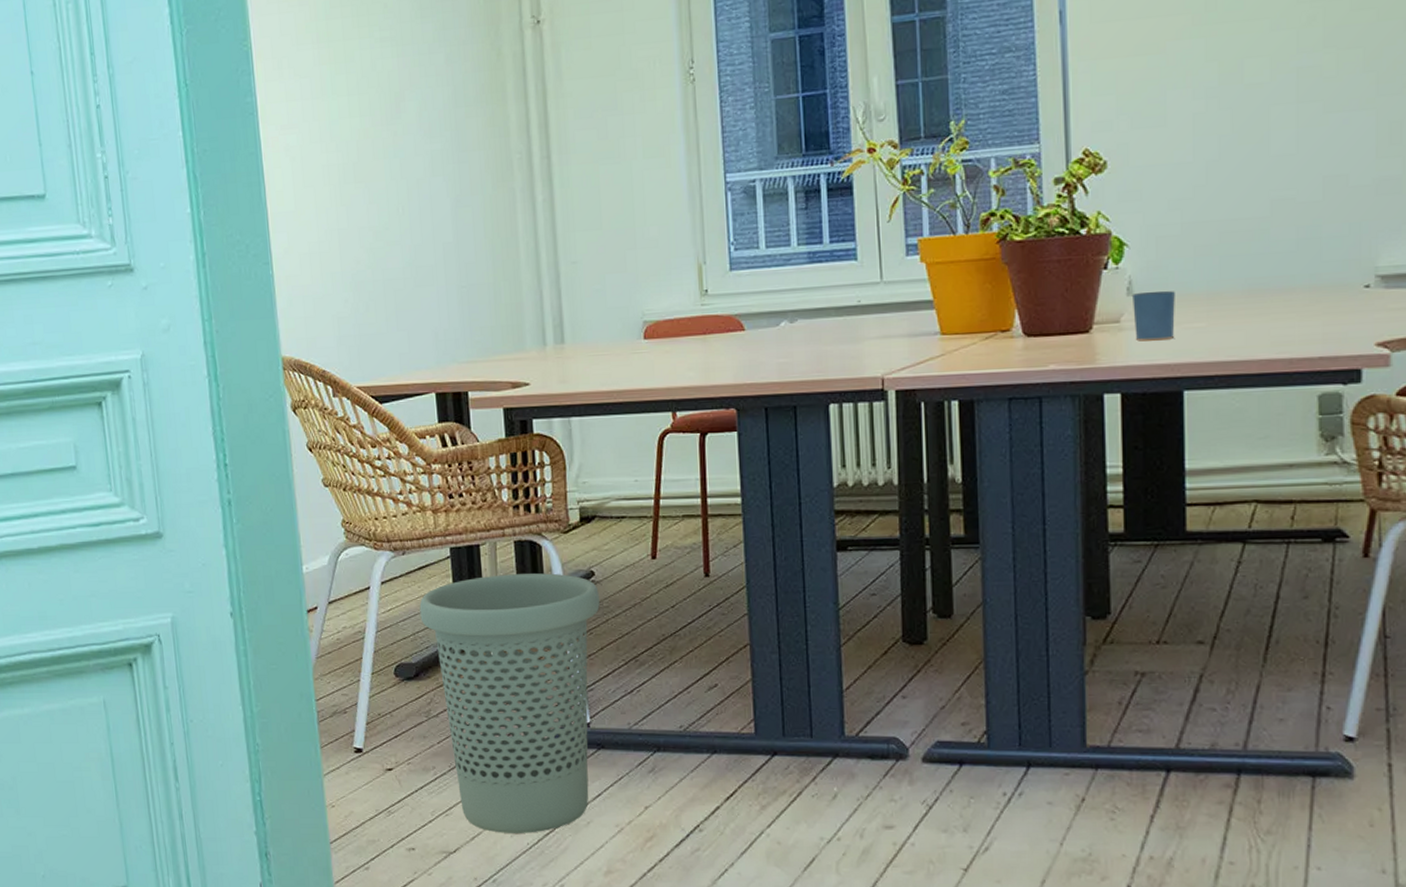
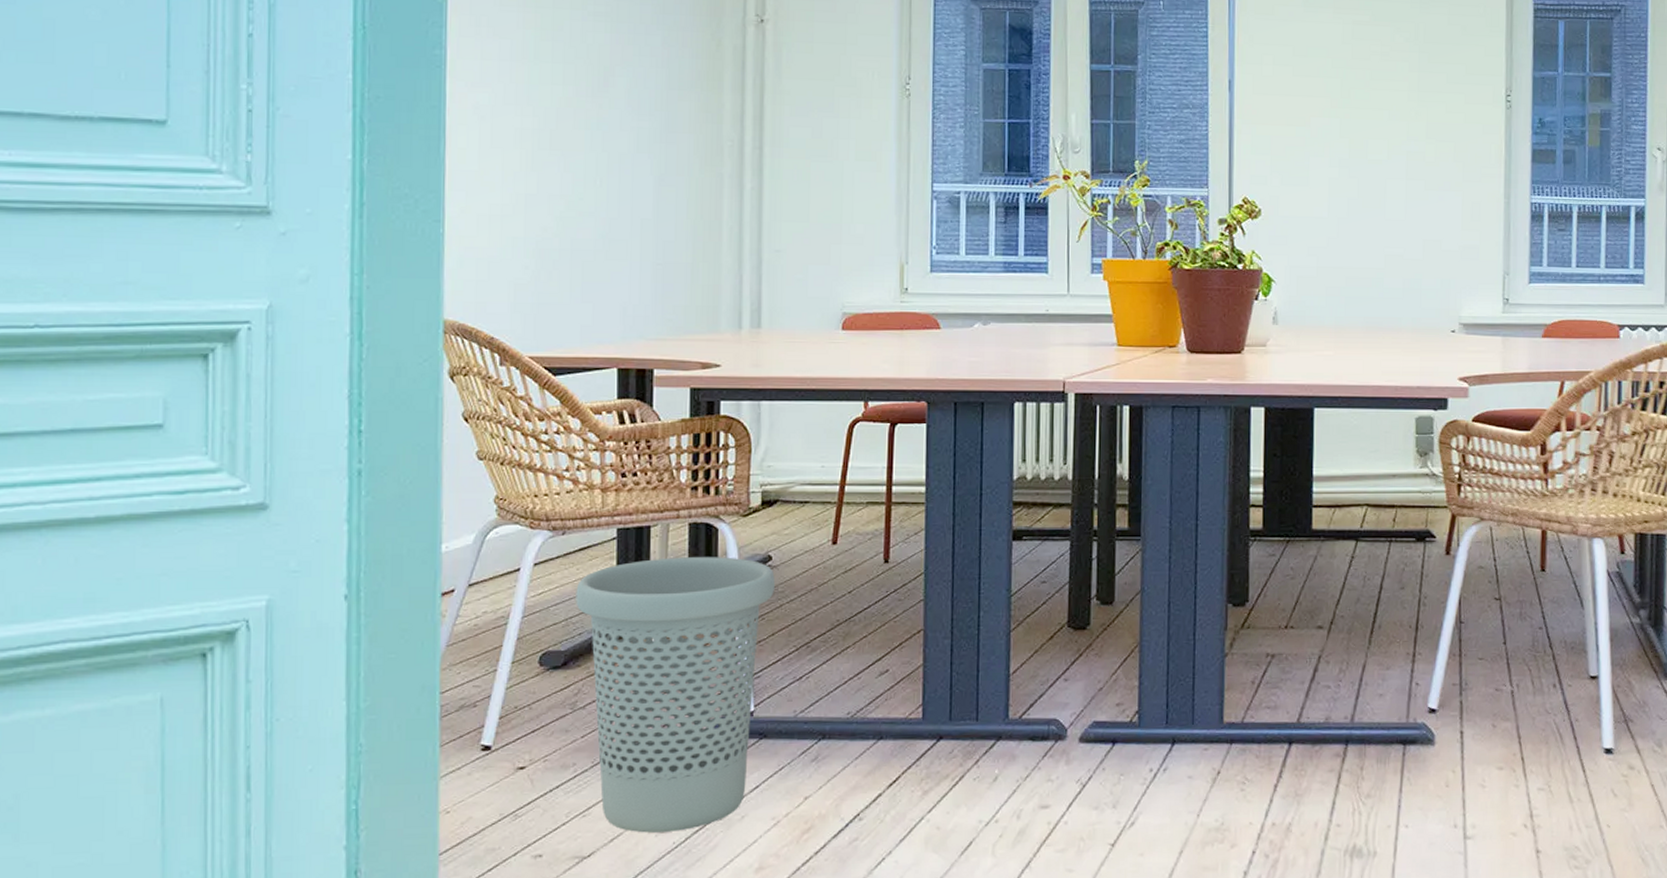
mug: present [1133,290,1175,342] -> none [1277,322,1310,364]

